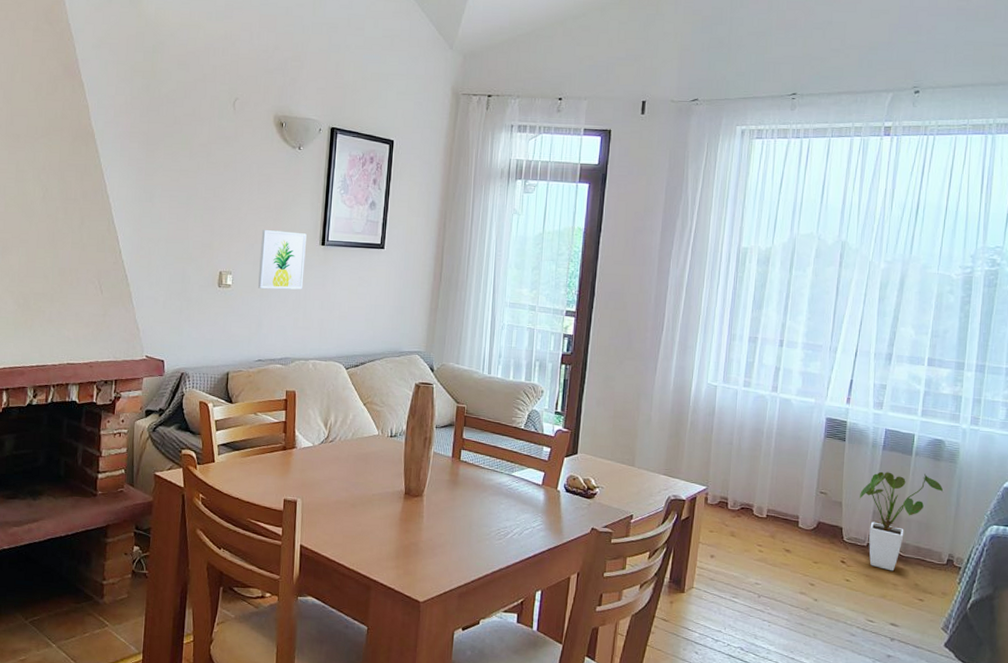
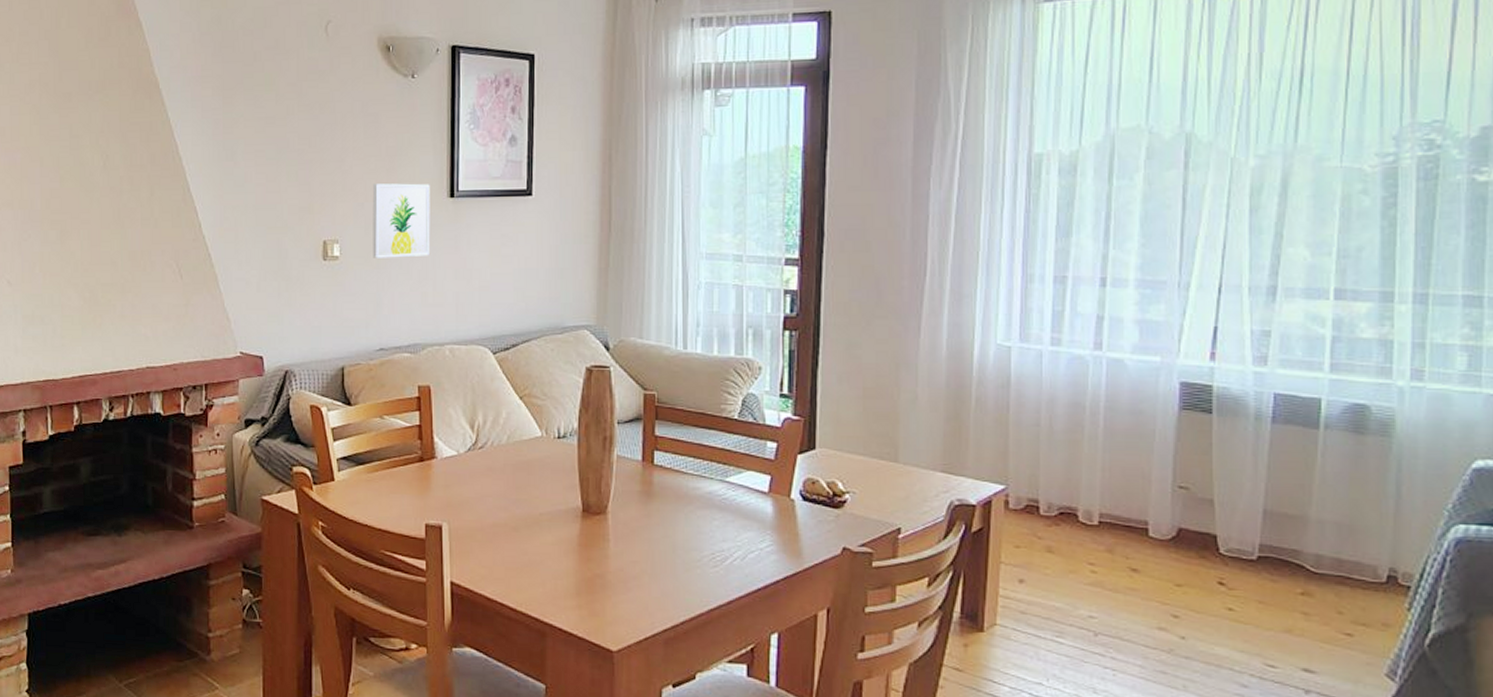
house plant: present [858,471,944,571] -> none [1239,453,1374,595]

